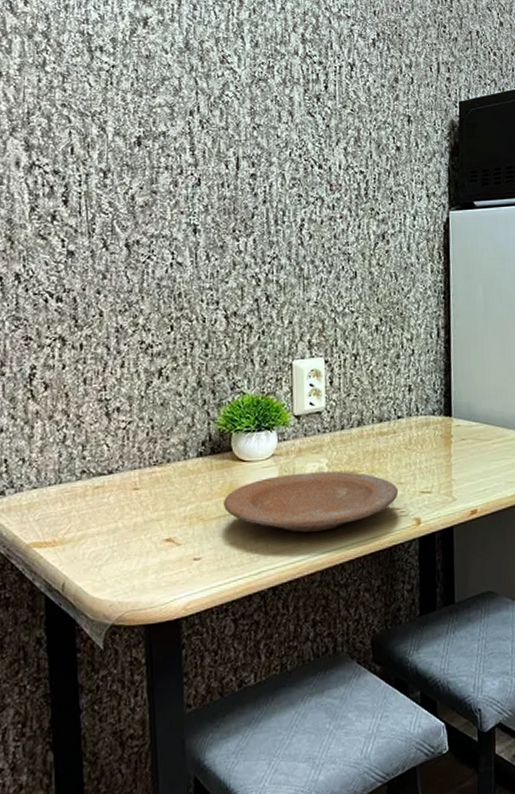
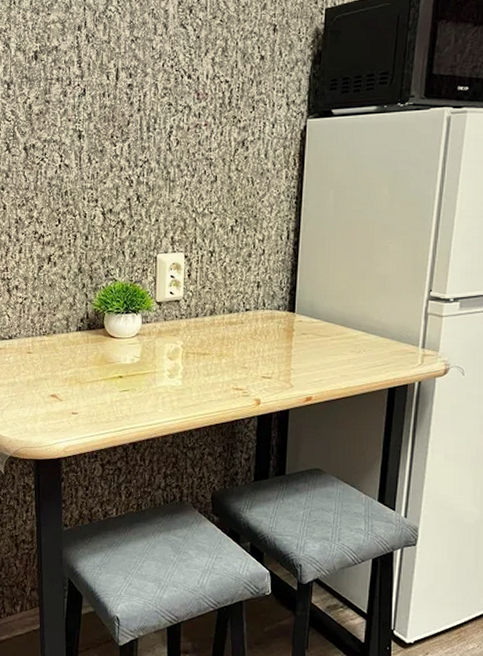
plate: present [223,471,399,533] -> none [96,351,243,402]

